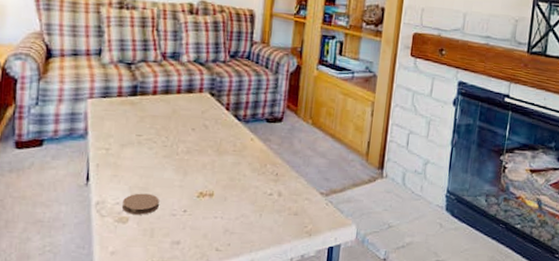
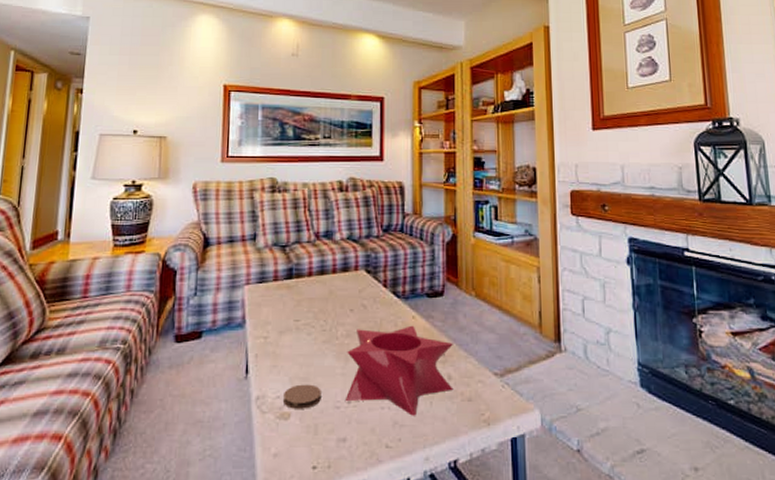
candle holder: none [181,146,286,225] -> present [345,325,454,416]

